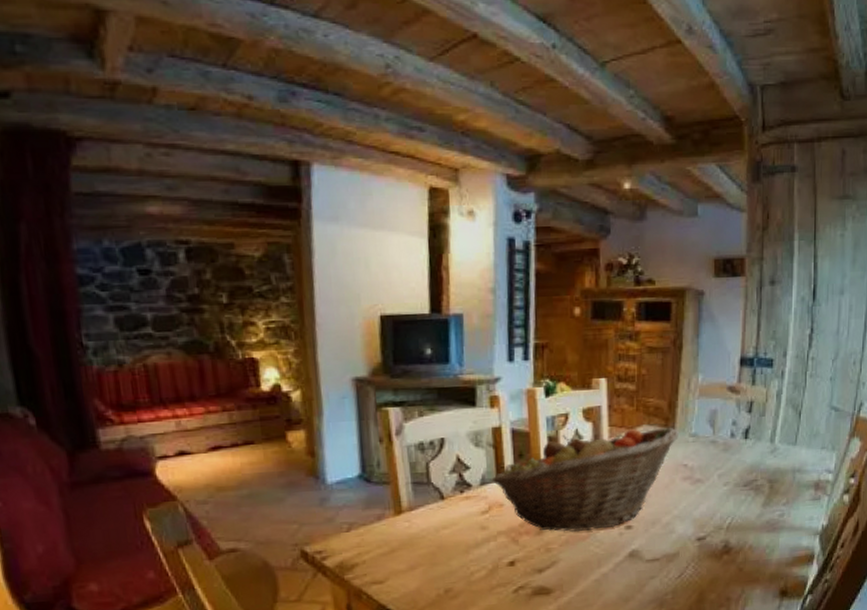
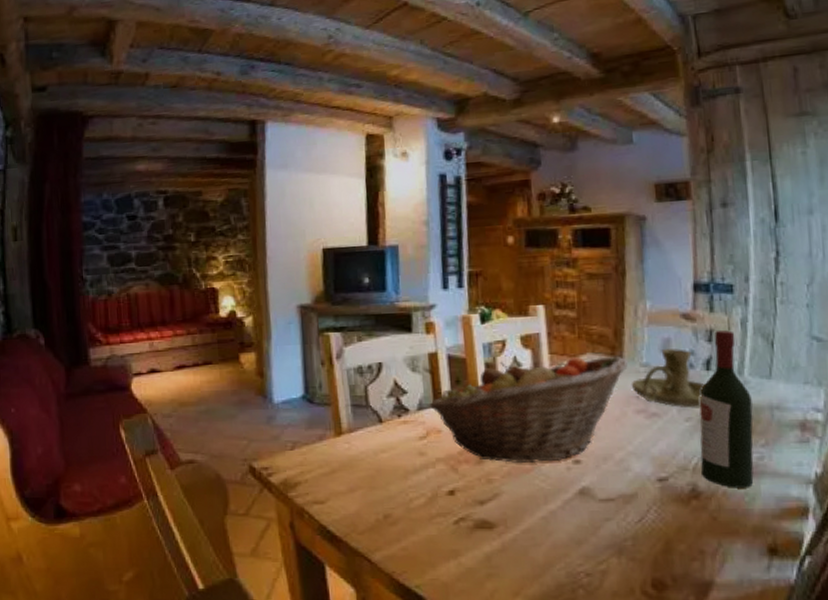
candle holder: none [680,419,743,474] -> present [631,349,705,408]
wine bottle: none [734,402,779,543] -> present [699,330,754,488]

